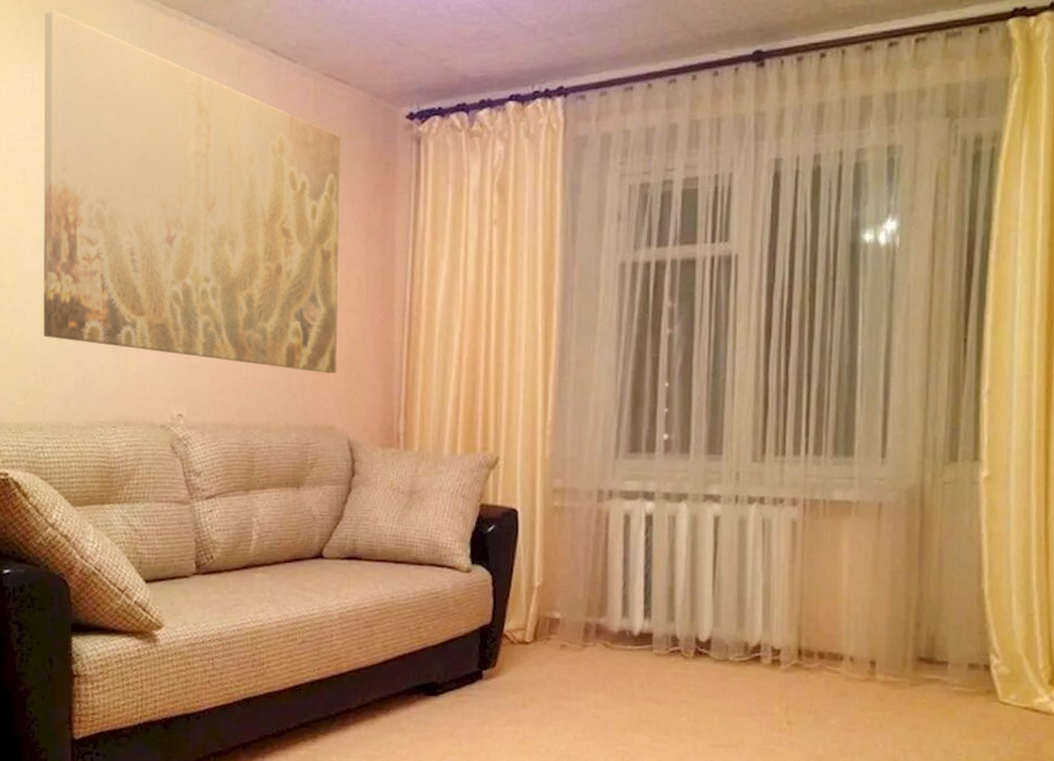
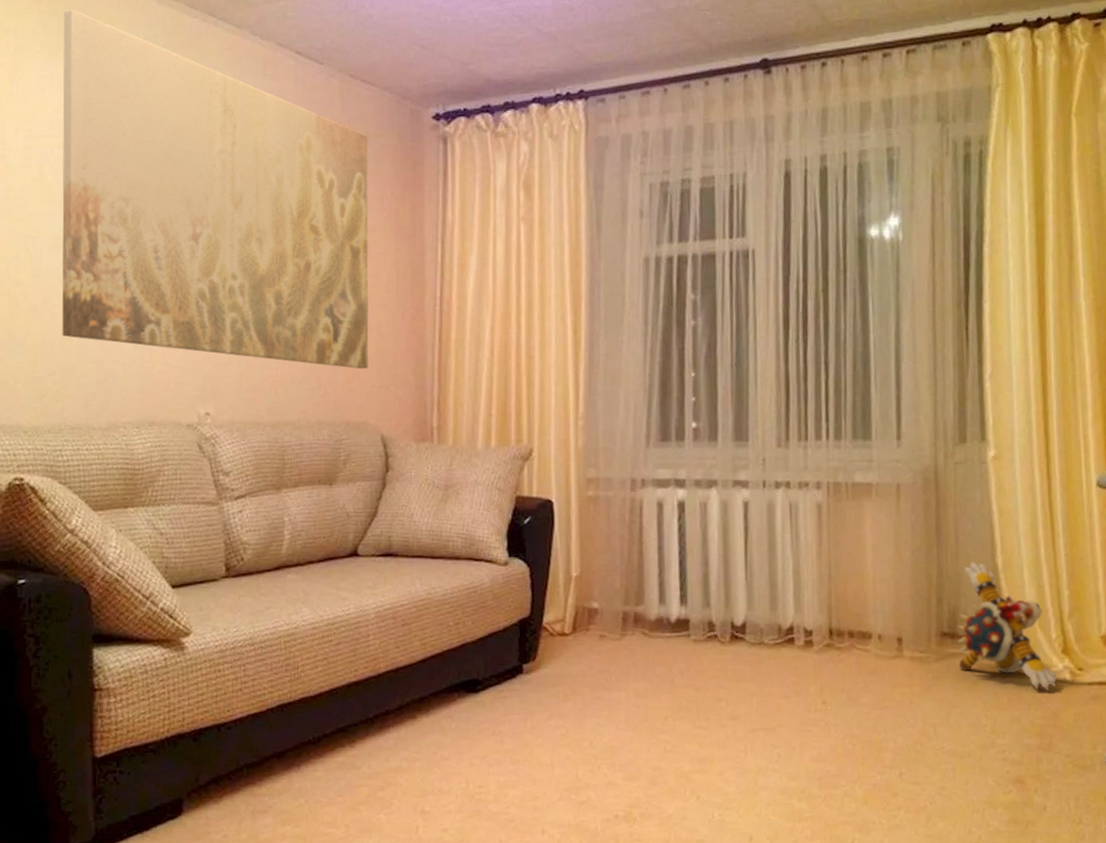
plush toy: none [935,586,1042,722] -> present [957,562,1058,691]

